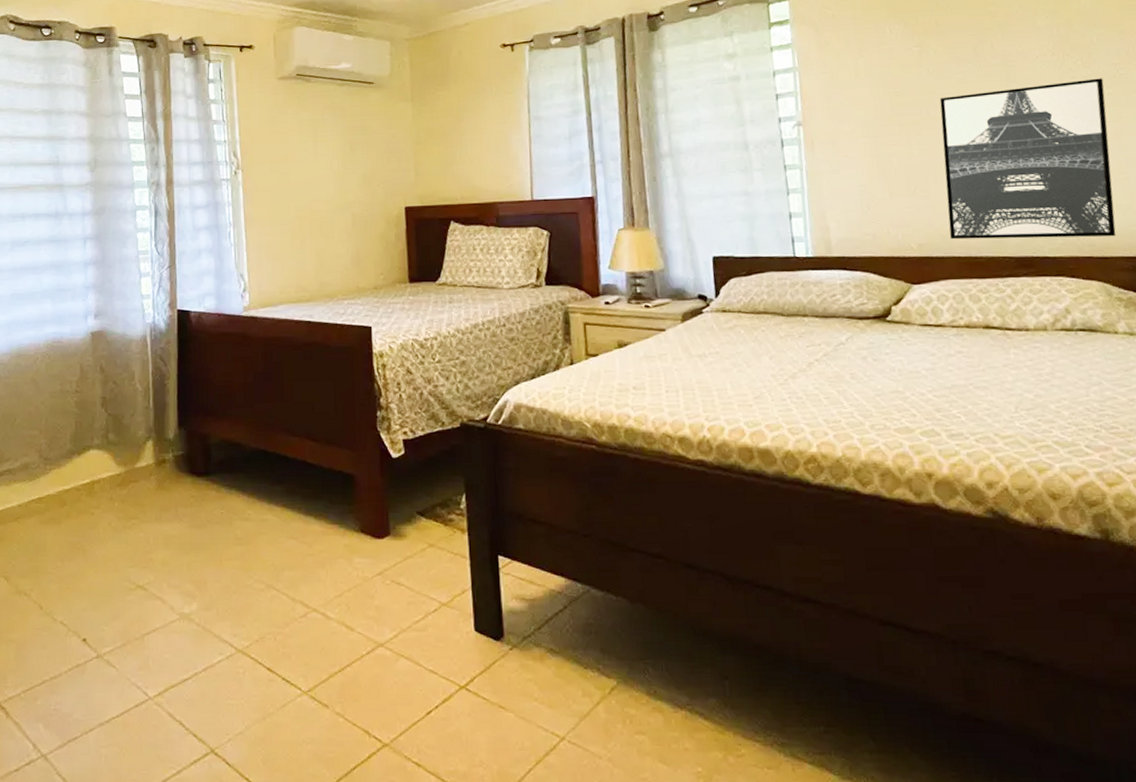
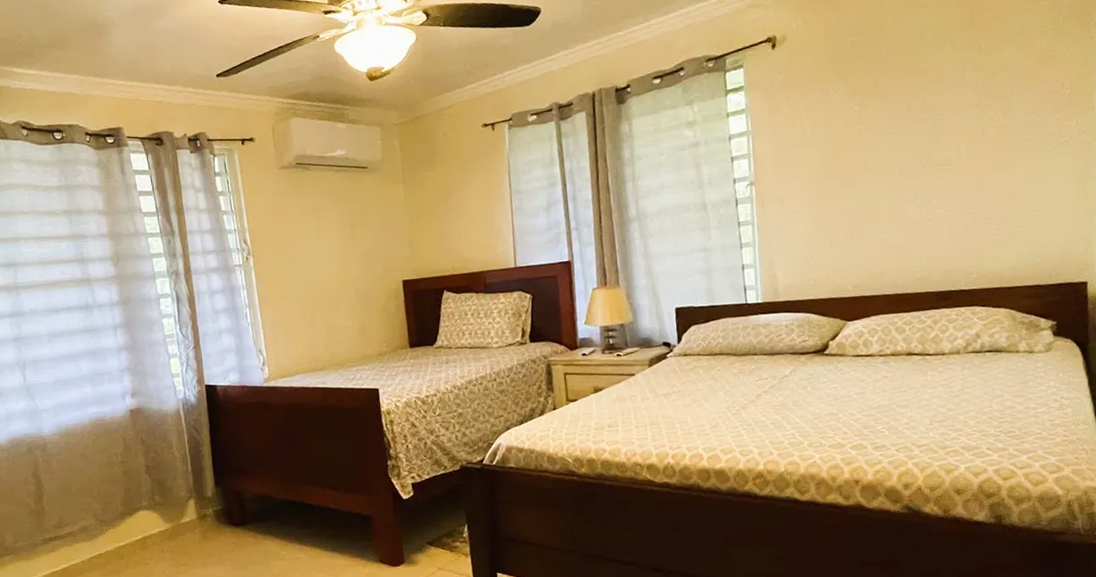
wall art: present [939,78,1117,240] -> none [876,126,1023,280]

